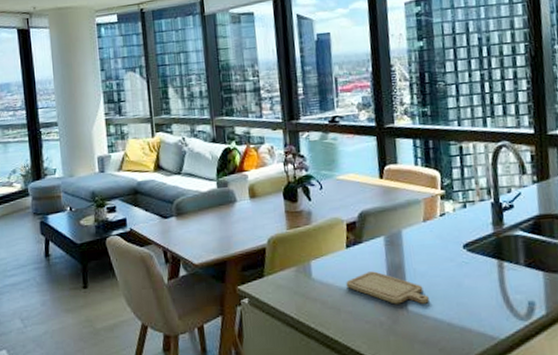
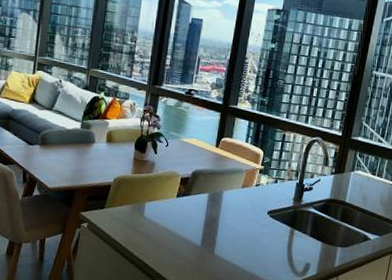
chopping board: present [346,271,429,304] -> none [170,219,232,252]

